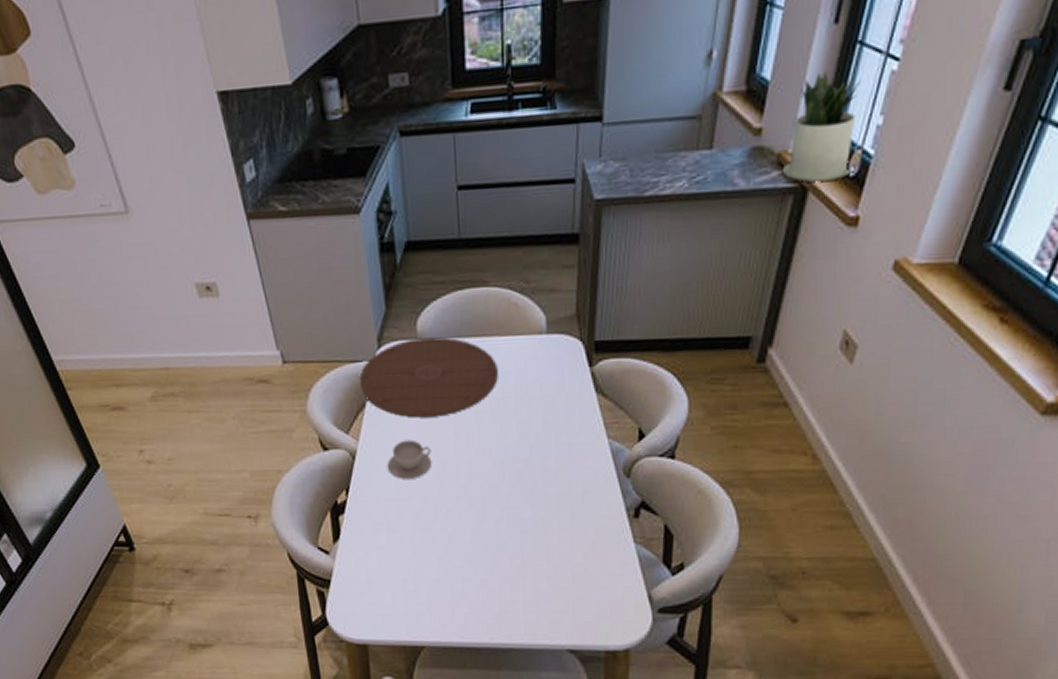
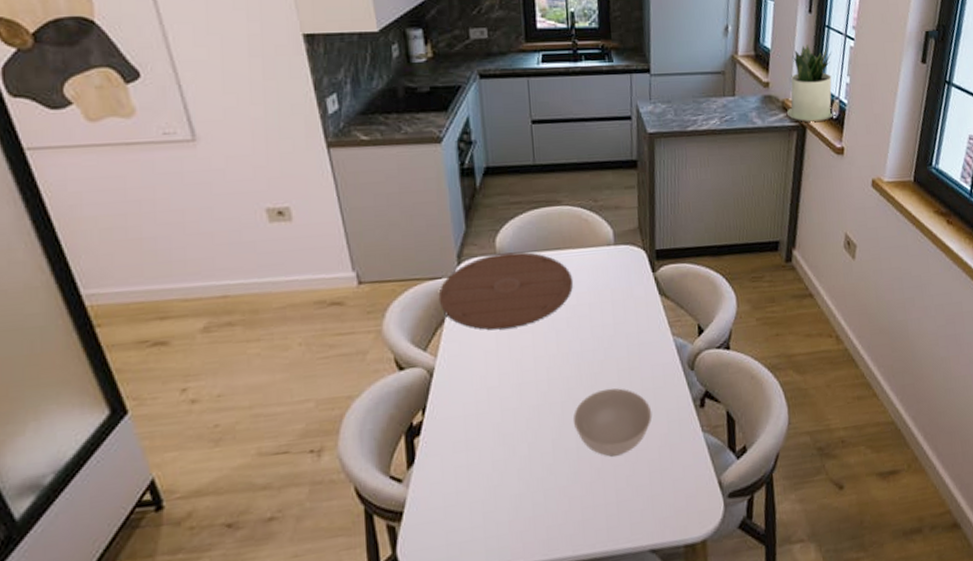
teacup: present [387,439,432,479] -> none [466,351,512,393]
bowl: none [495,487,579,556] -> present [574,388,652,457]

